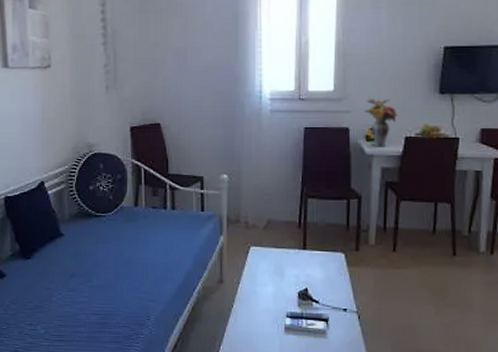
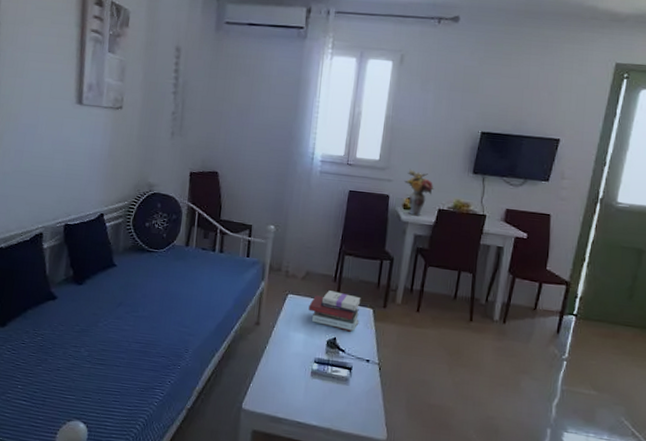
books: none [274,238,331,280] -> present [309,290,361,332]

